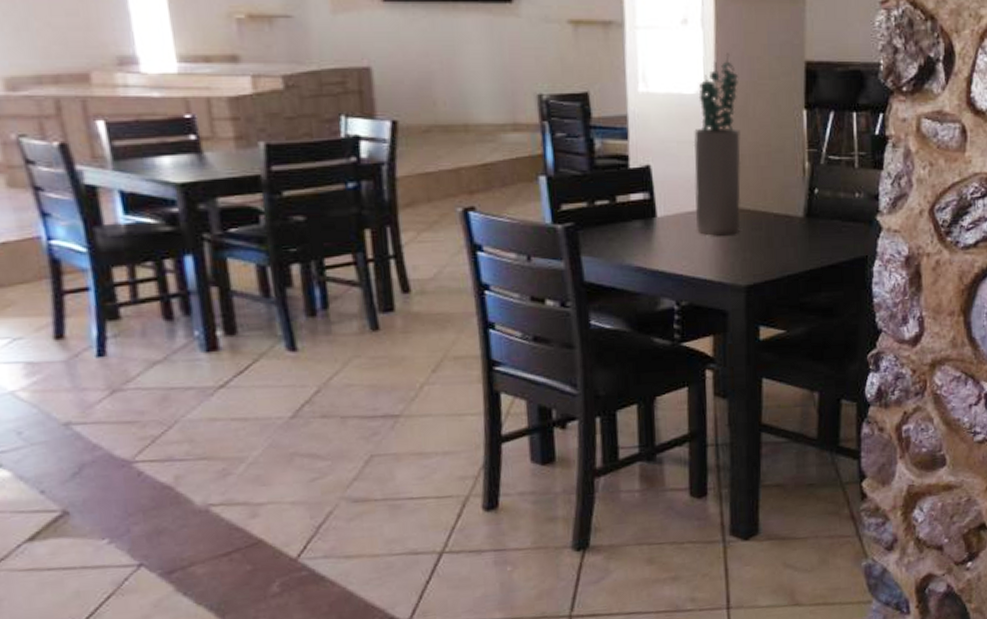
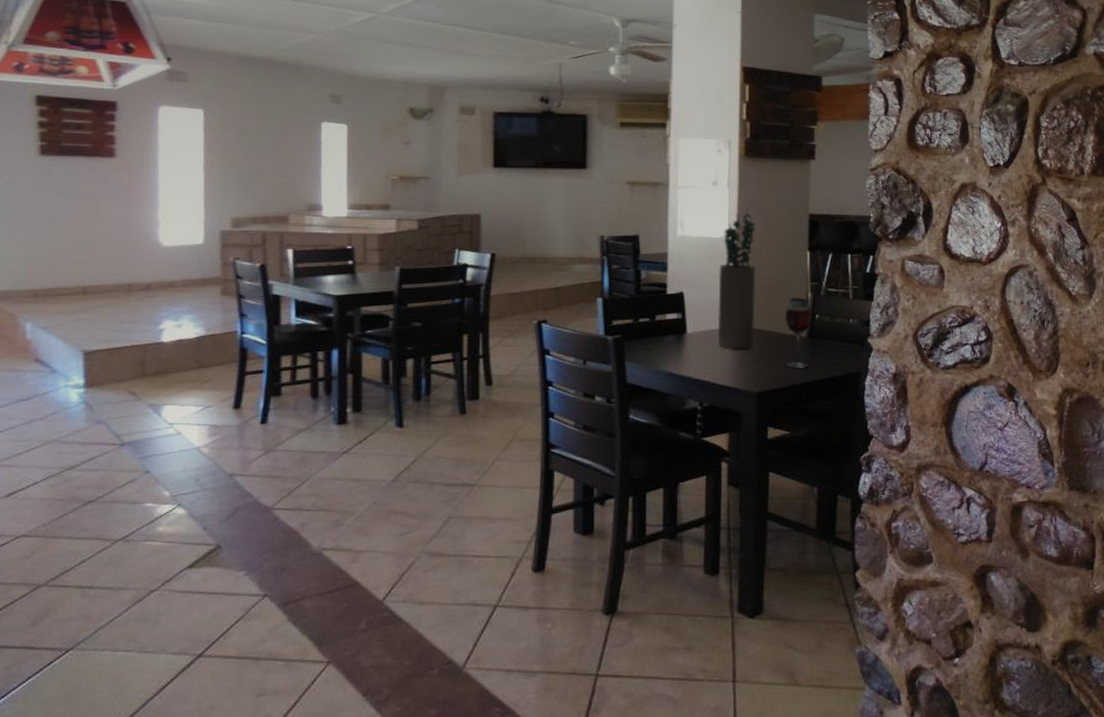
wineglass: none [777,168,810,256] -> present [785,297,812,369]

